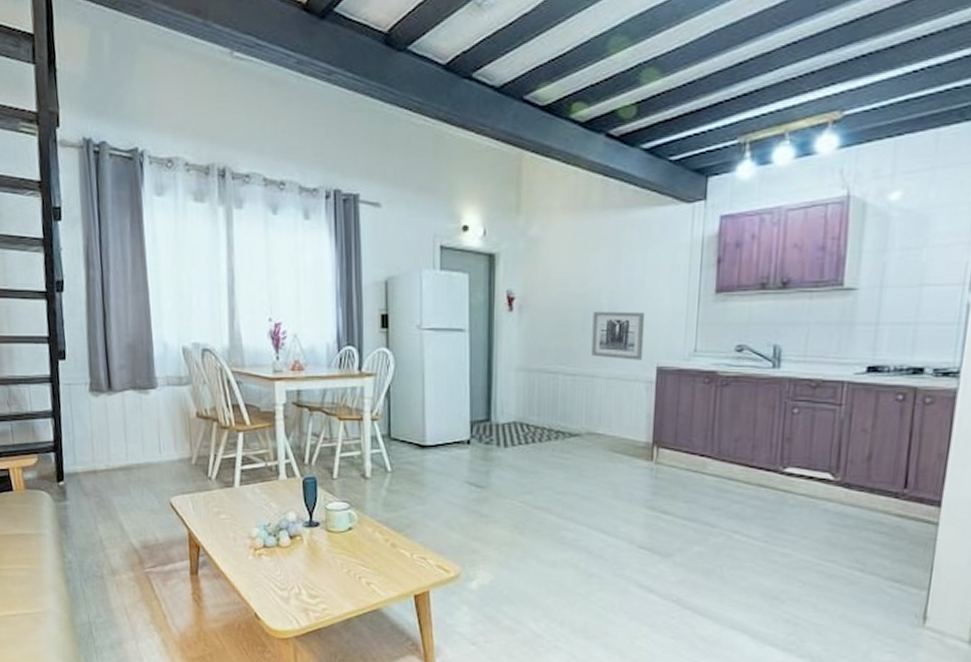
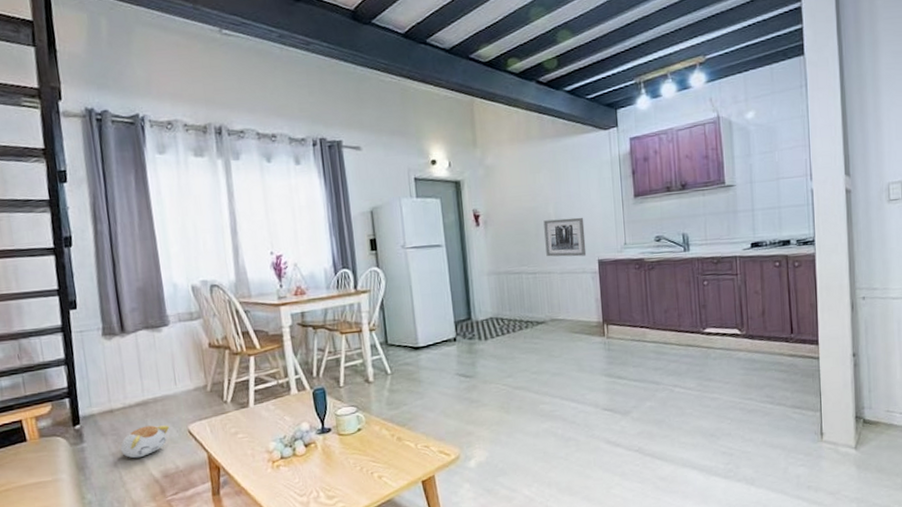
plush toy: none [102,492,152,524] -> present [120,425,170,459]

